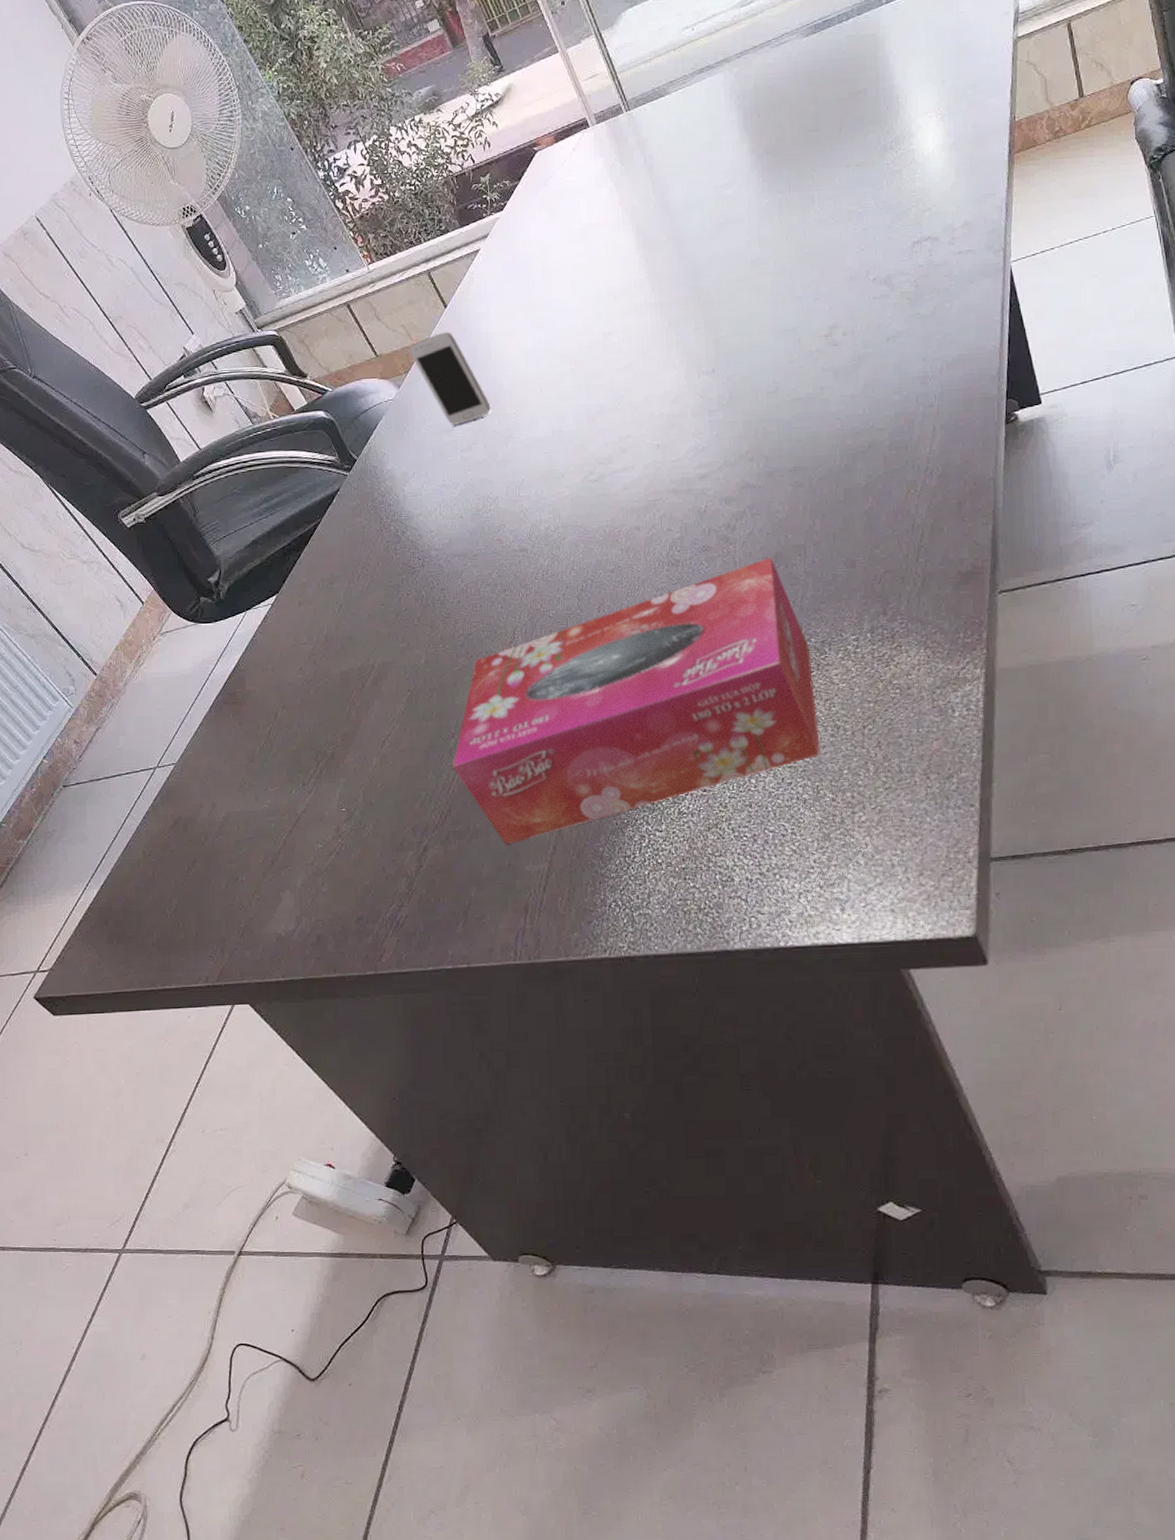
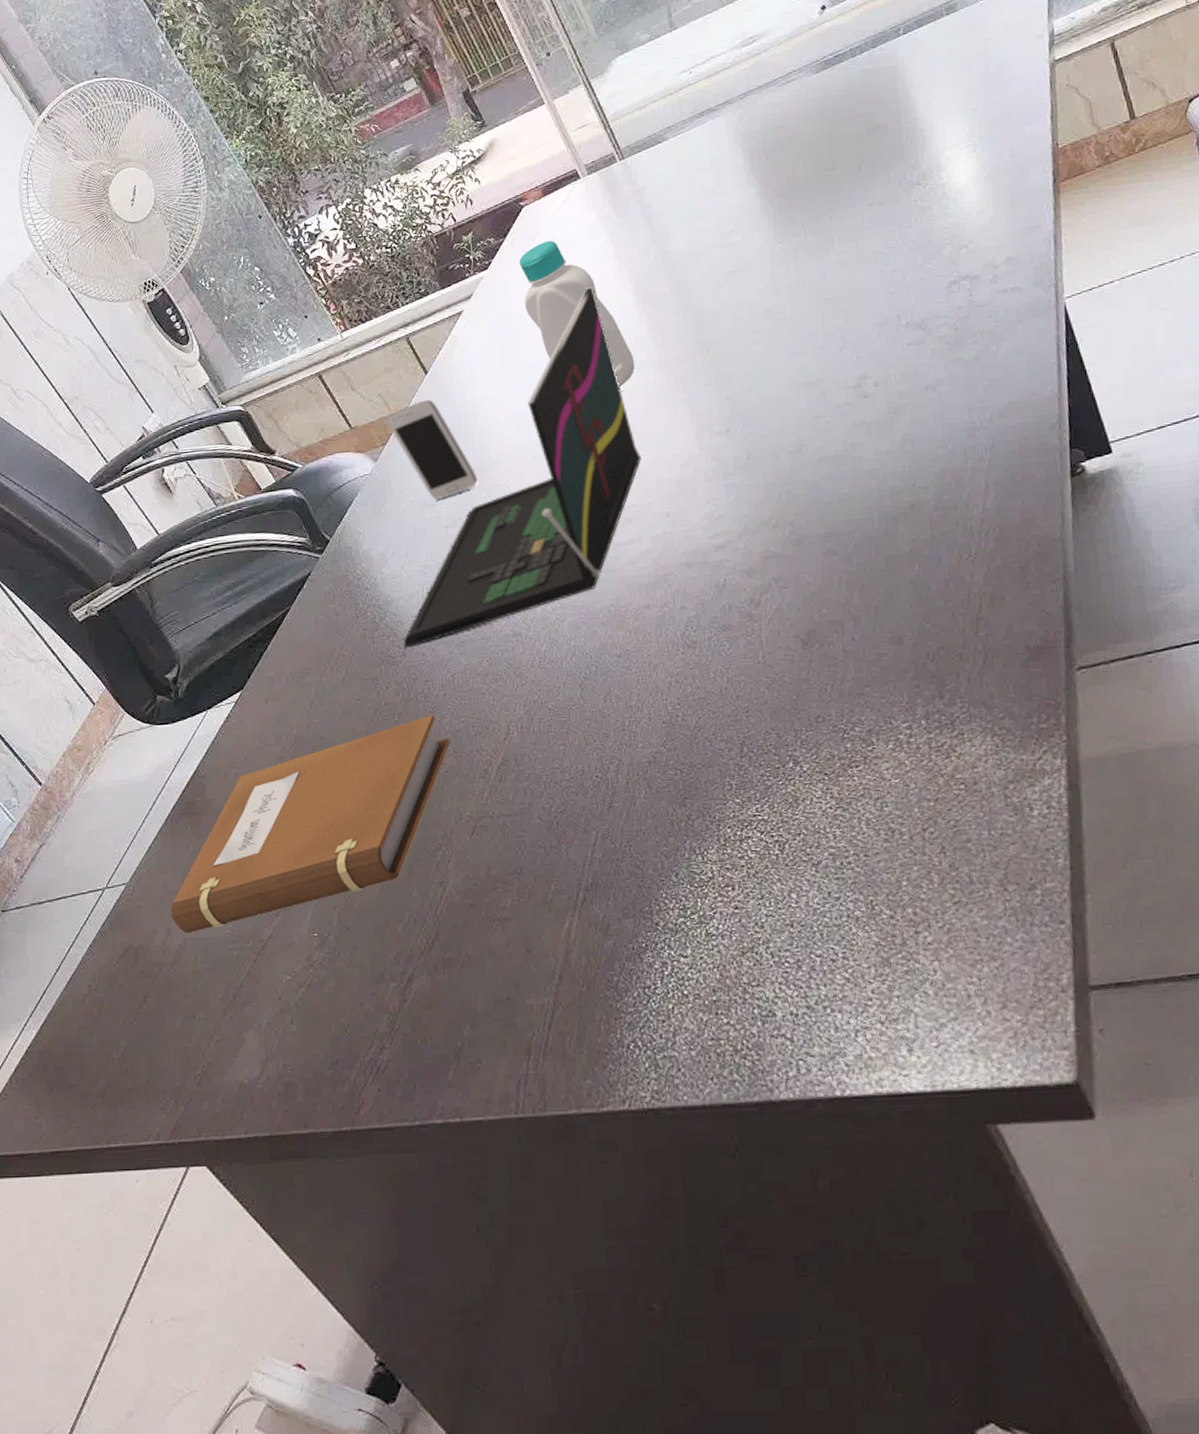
notebook: none [216,619,463,807] -> present [171,714,451,933]
laptop: none [423,232,637,560] -> present [404,287,641,648]
tissue box: present [452,557,820,845] -> none [440,635,873,975]
bottle: none [532,185,634,327] -> present [519,240,635,387]

